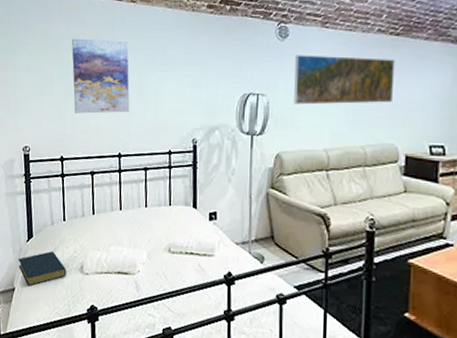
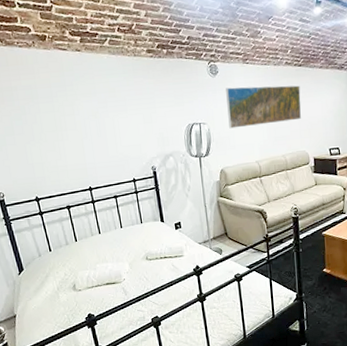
hardback book: present [18,251,67,286] -> none [14,278,62,311]
wall art: present [72,38,130,114] -> none [25,87,93,157]

